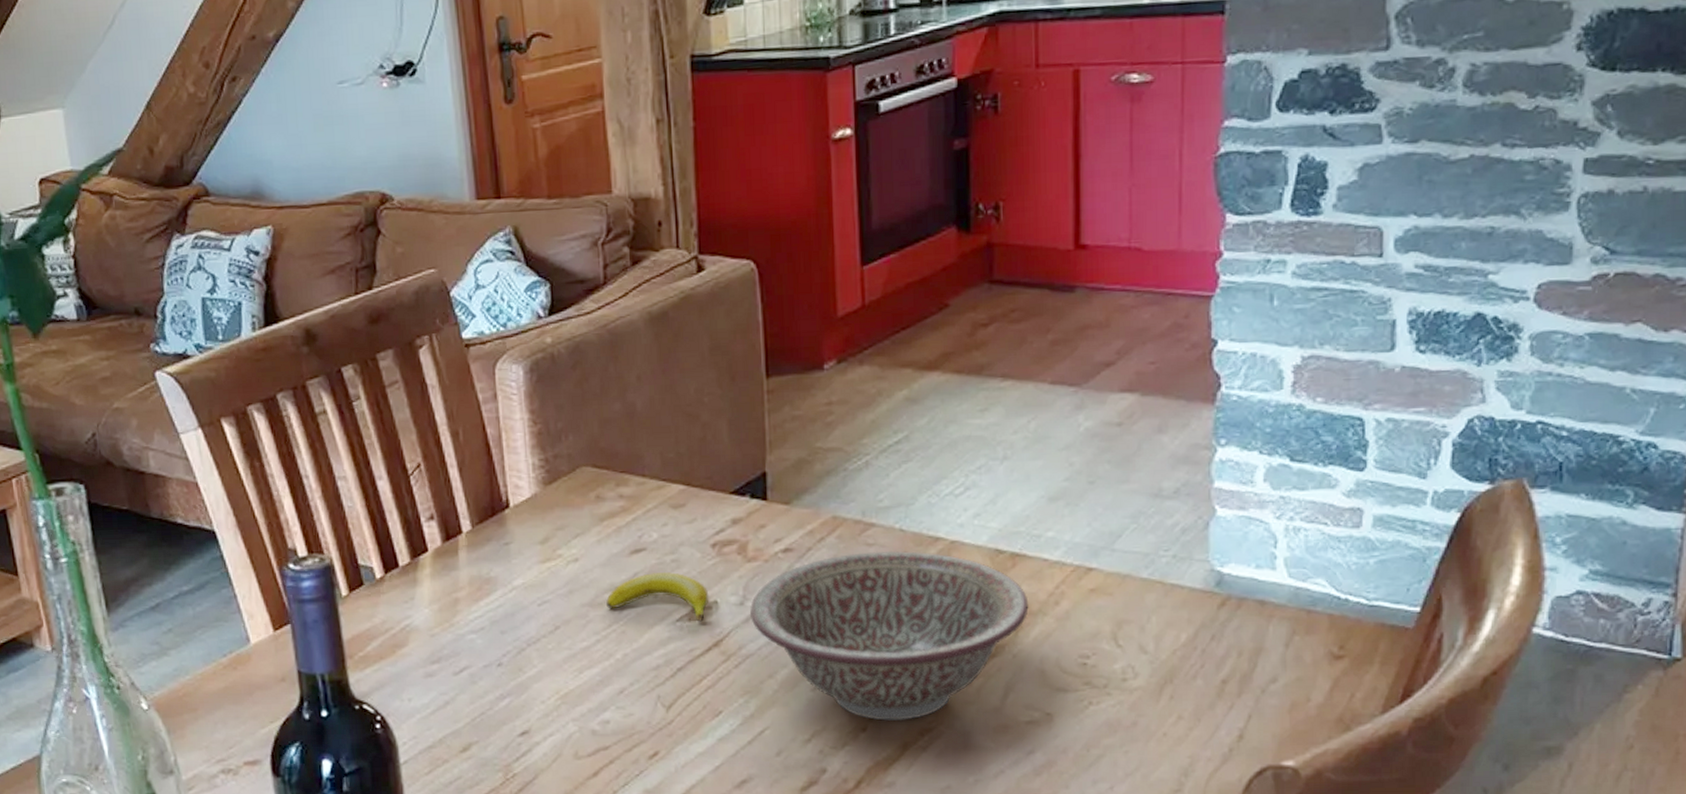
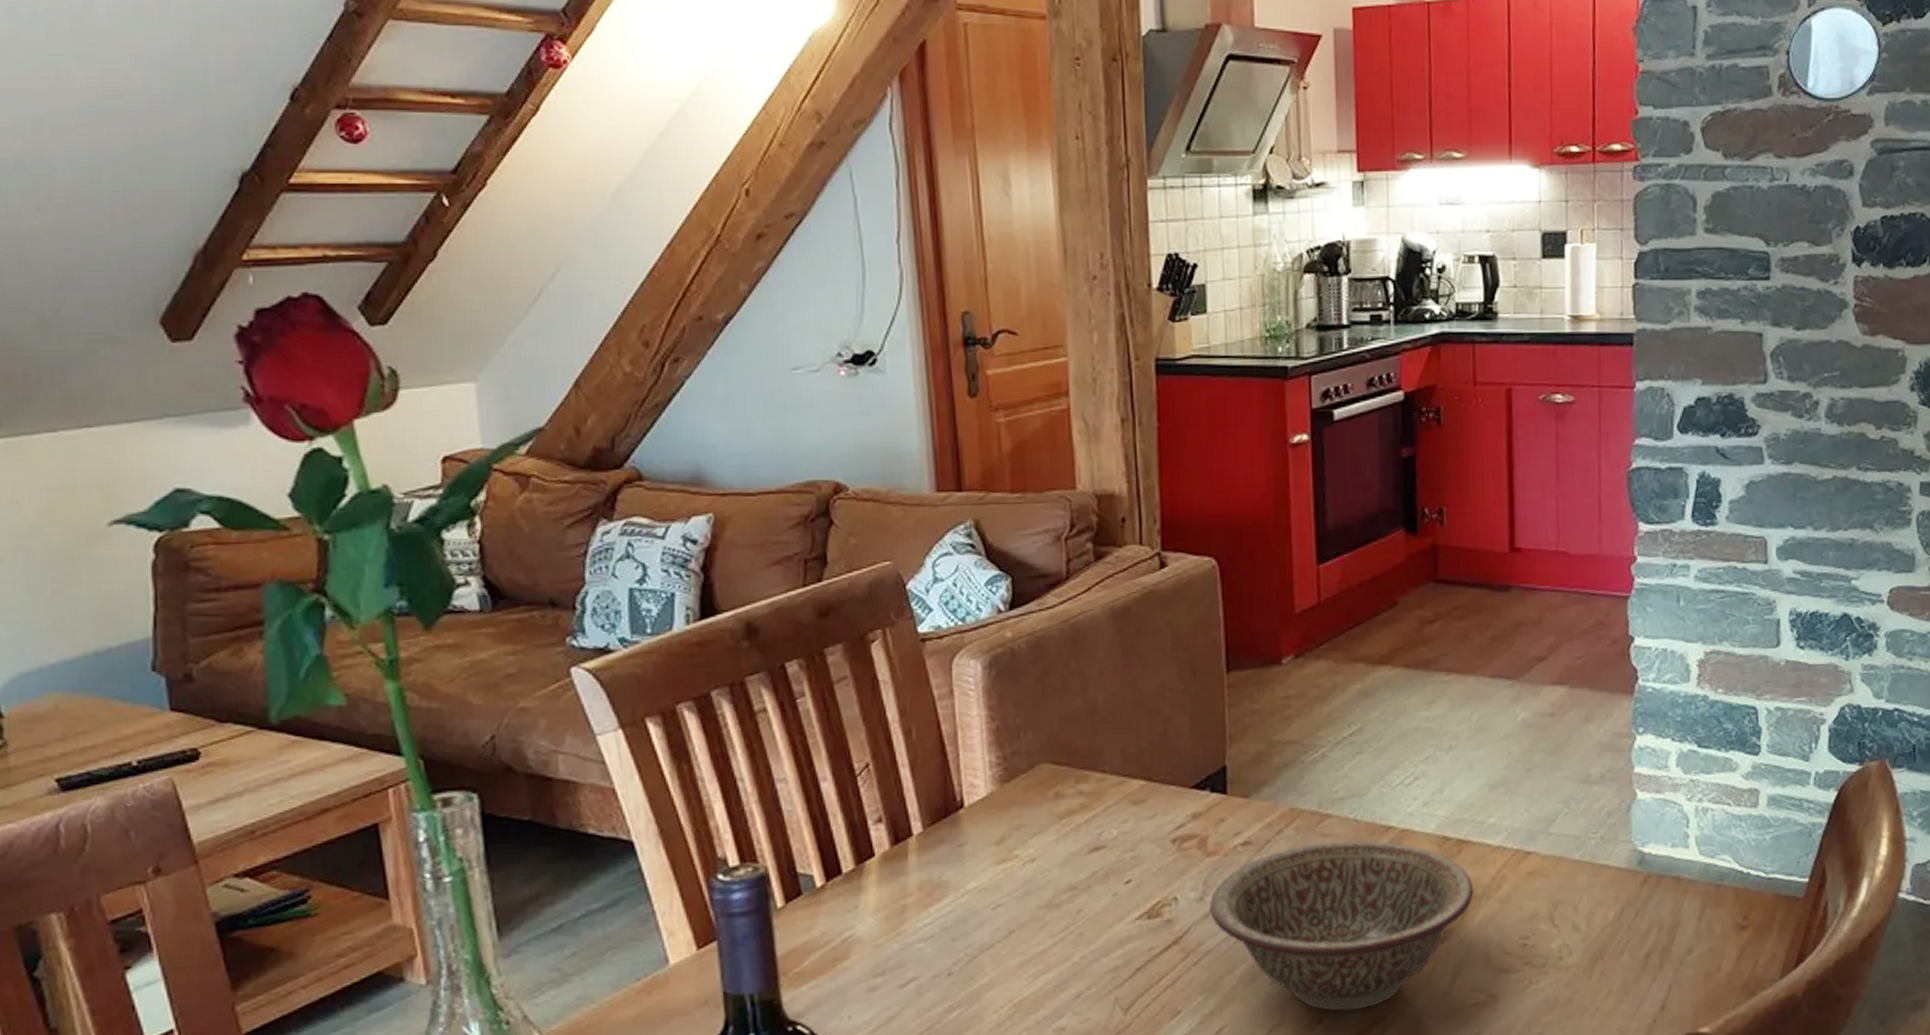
banana: present [605,571,709,622] -> none [1063,869,1169,920]

